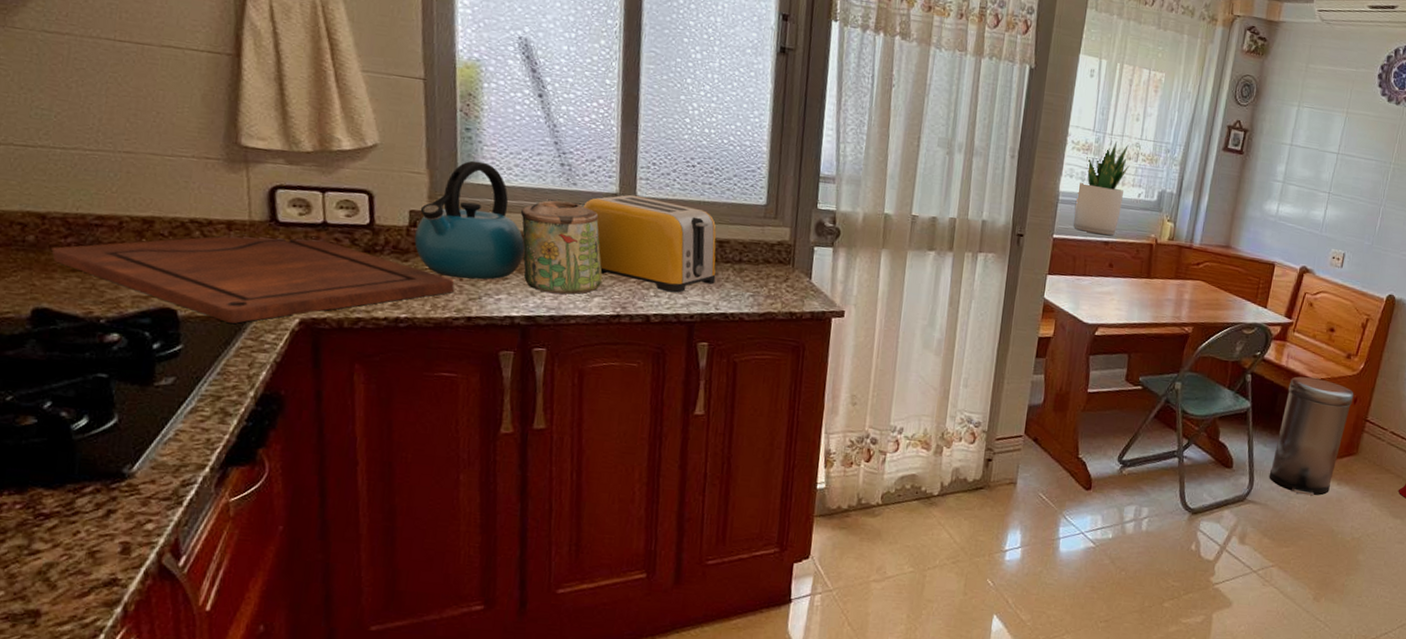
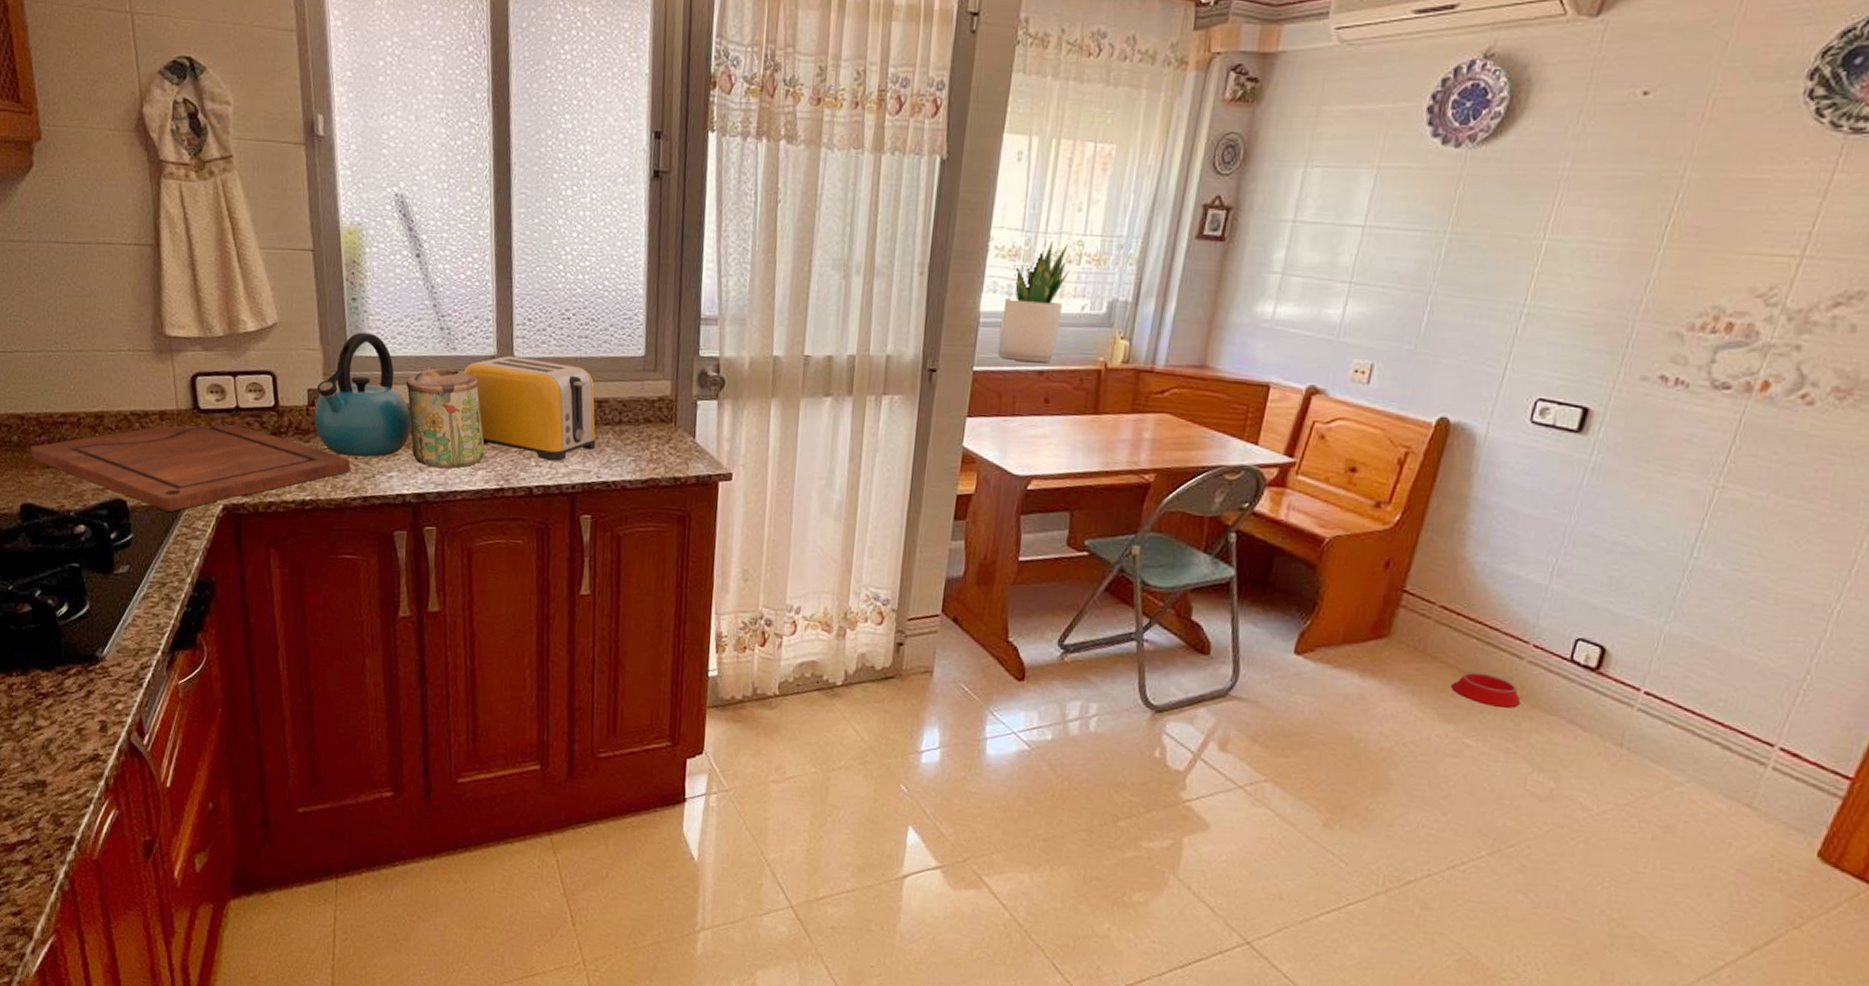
pedal bin: present [1269,376,1354,496] -> none [1260,534,1385,692]

